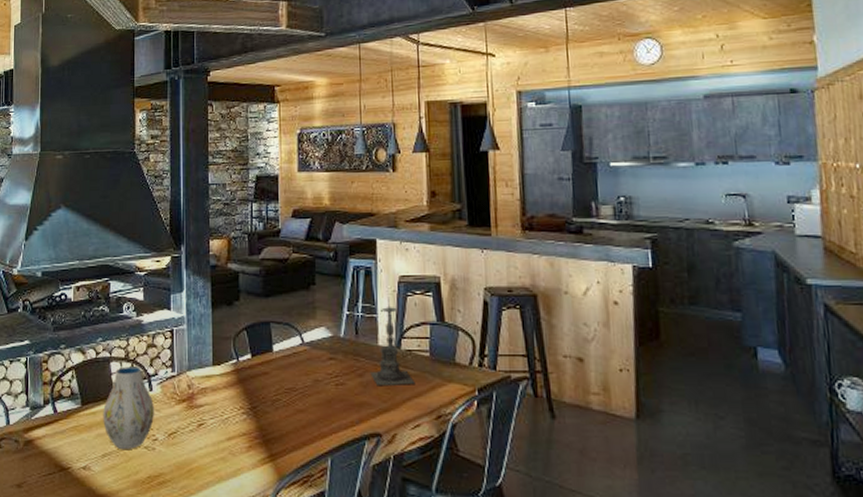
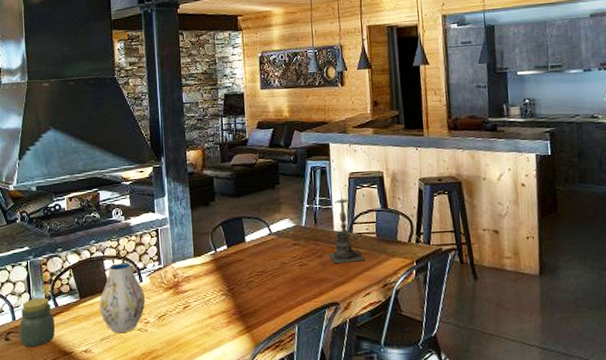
jar: none [13,400,52,458] -> present [19,297,55,347]

